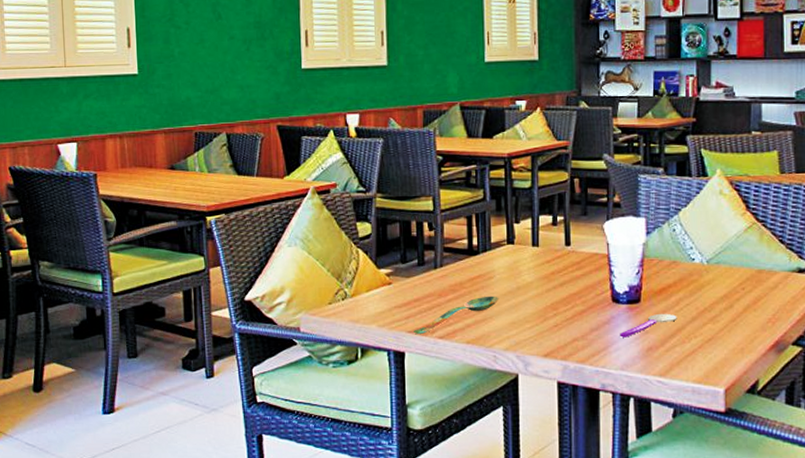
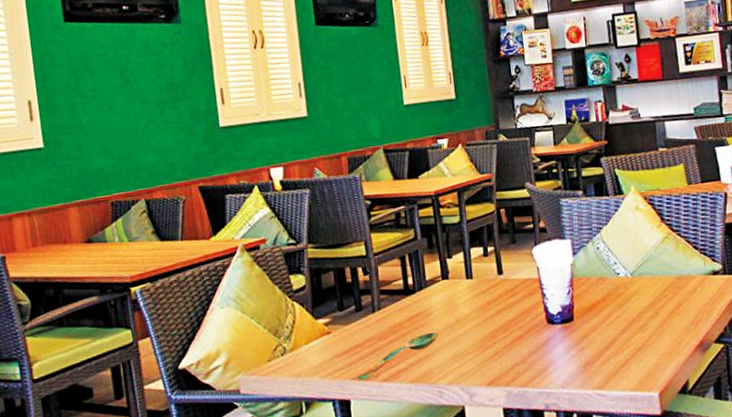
spoon: present [620,313,677,338] -> none [557,328,609,357]

